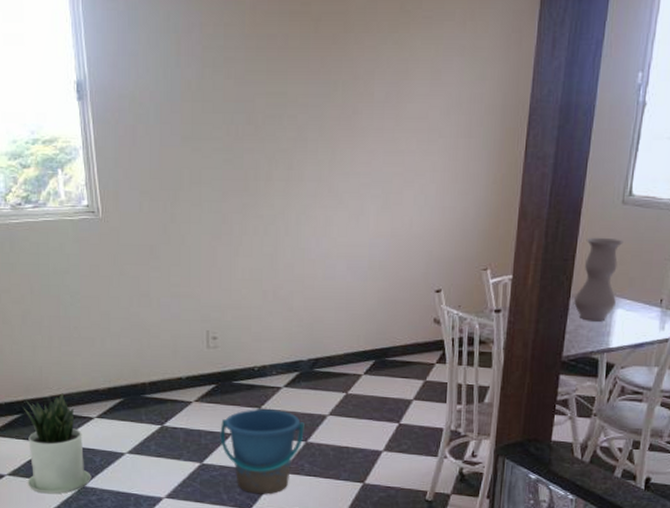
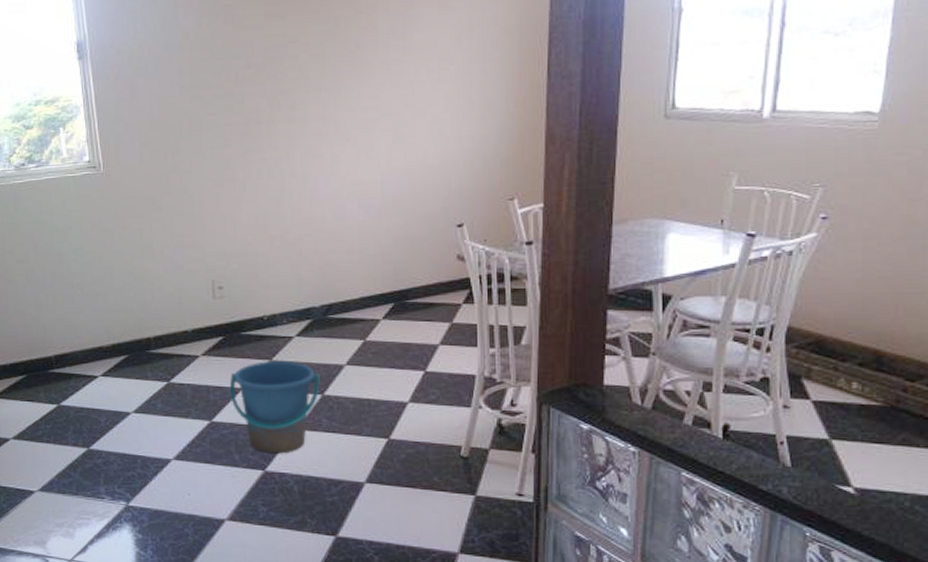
planter: present [23,393,91,494] -> none [27,352,97,458]
vase: present [574,237,624,322] -> none [618,155,670,249]

